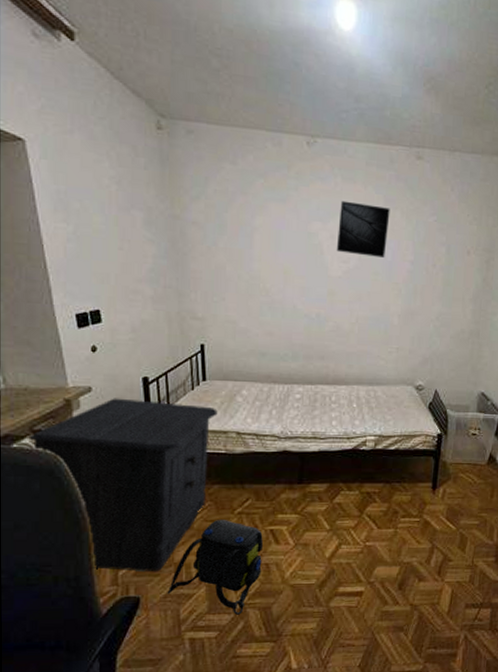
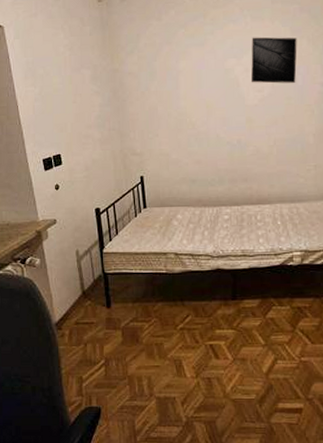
nightstand: present [30,398,218,573] -> none [12,227,158,384]
shoulder bag: present [167,520,263,615] -> none [123,335,205,428]

